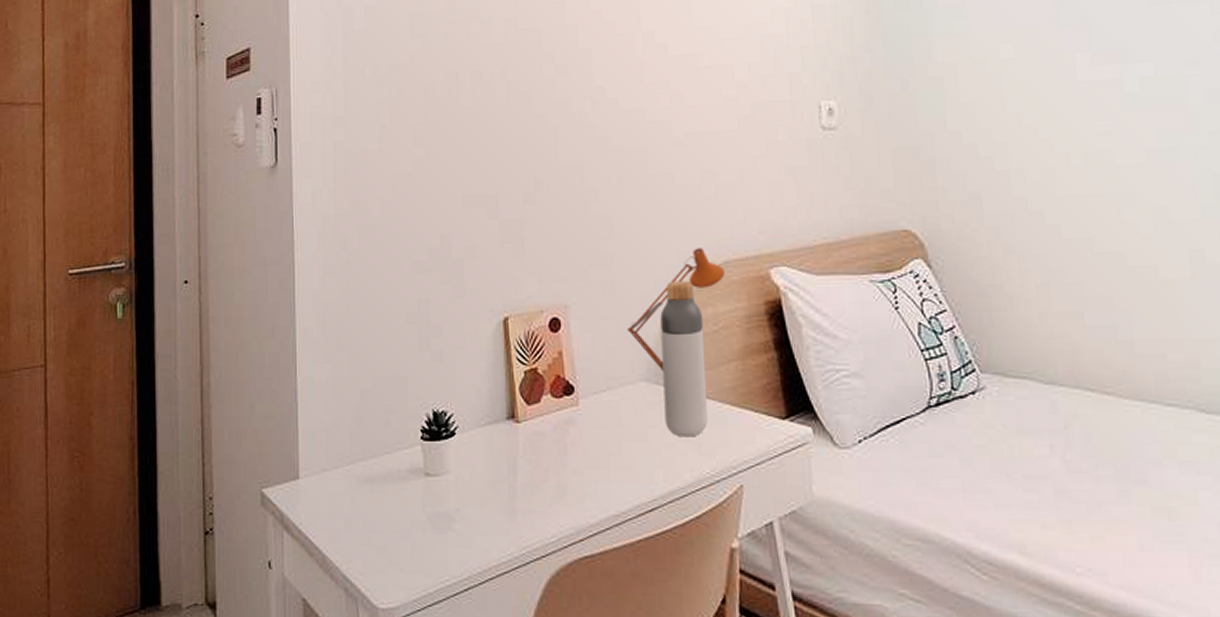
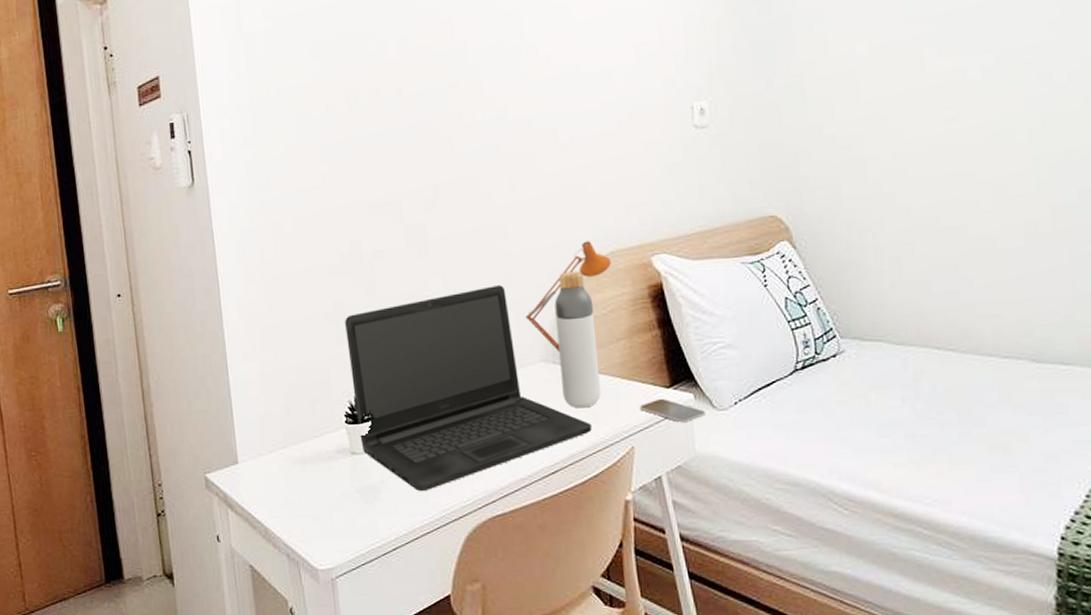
laptop: none [428,292,696,523] -> present [345,285,592,491]
smartphone: none [751,430,825,461] -> present [639,398,706,423]

